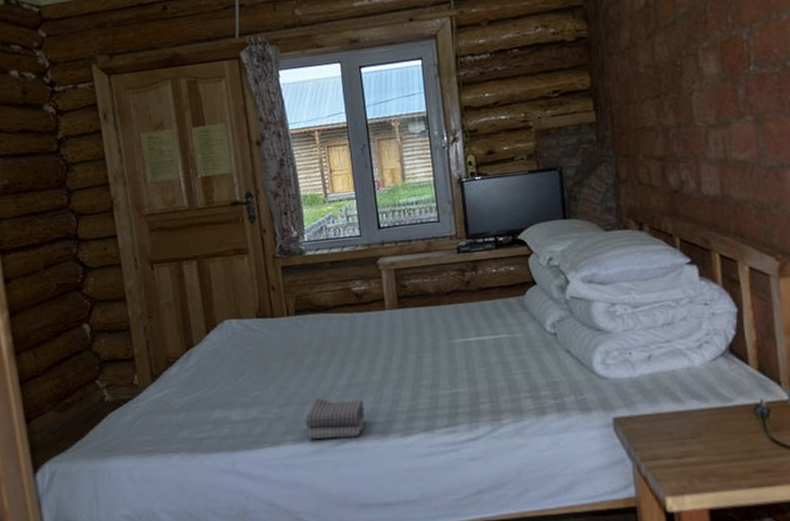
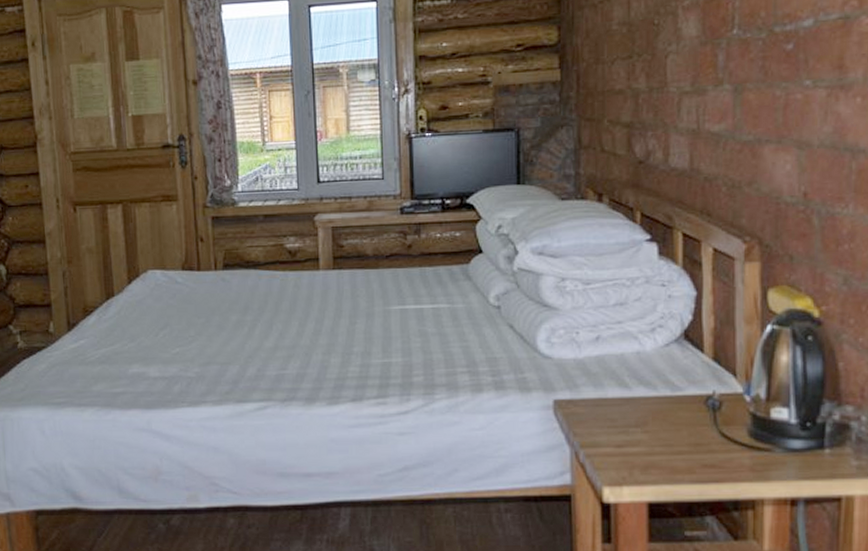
towel: present [306,398,366,439] -> none [228,359,291,403]

